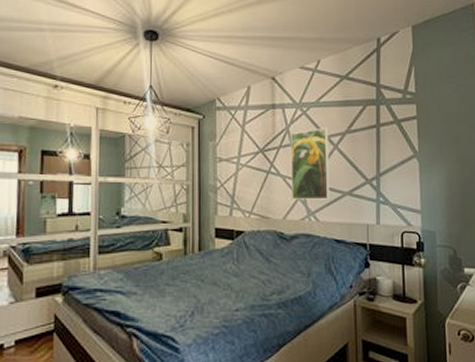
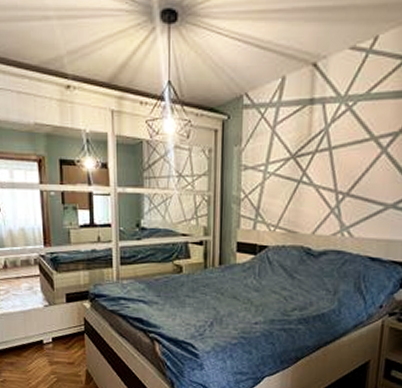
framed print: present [290,128,329,200] -> none [324,127,377,213]

